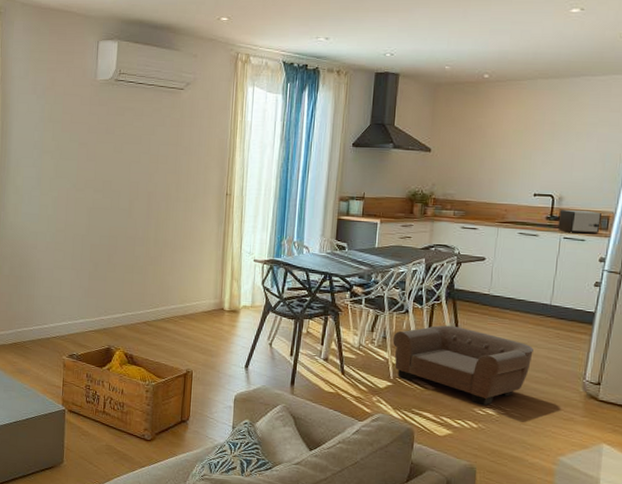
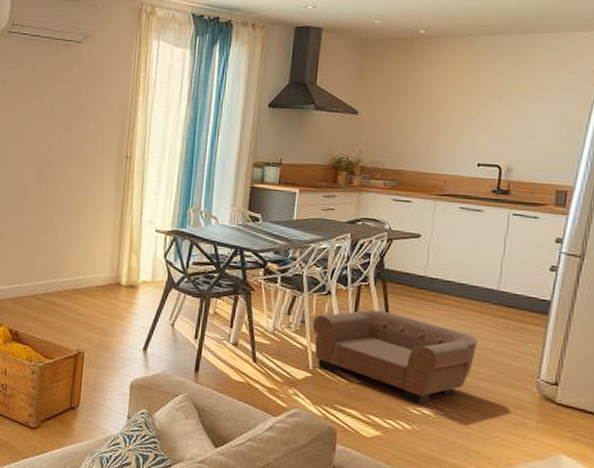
toaster: present [558,209,601,234] -> none [506,181,558,211]

